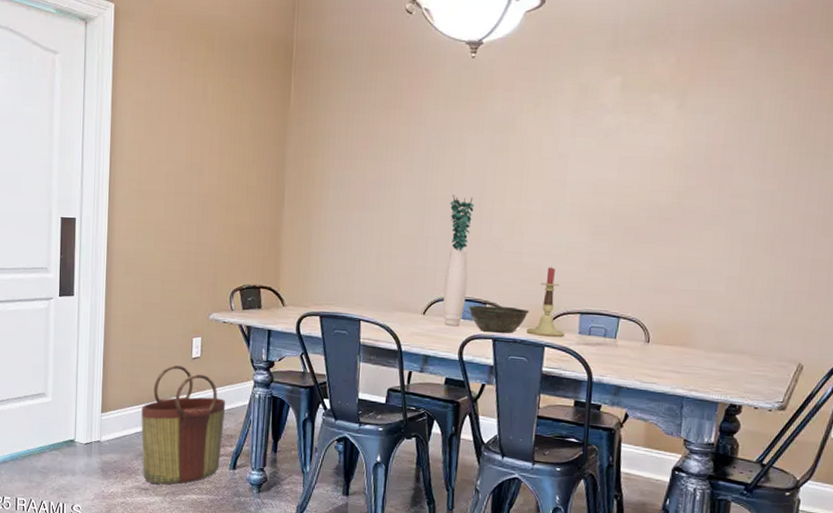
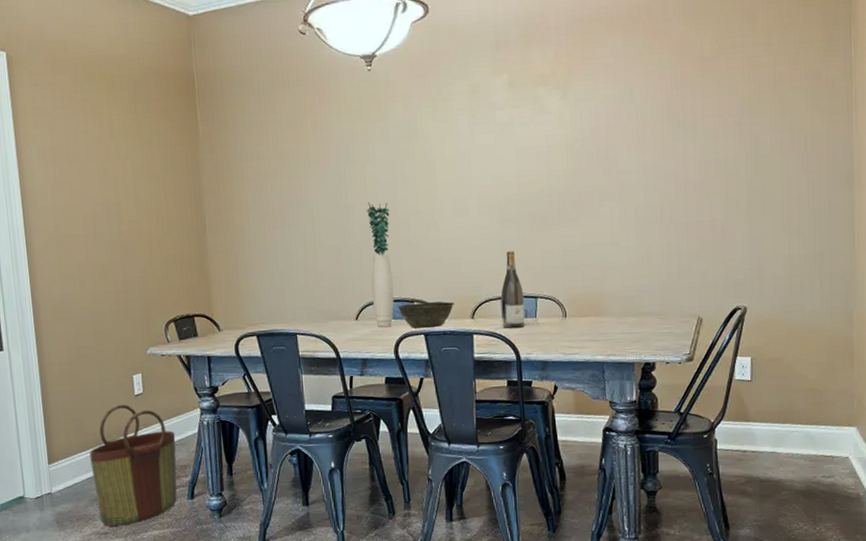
candlestick: present [526,267,565,338] -> none [454,259,490,326]
wine bottle: none [577,264,606,348] -> present [500,251,525,329]

